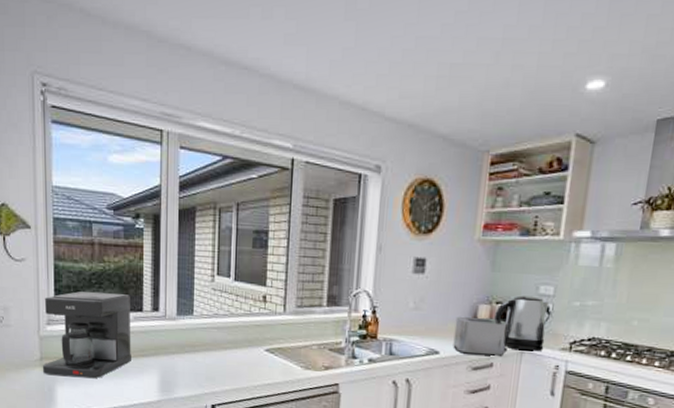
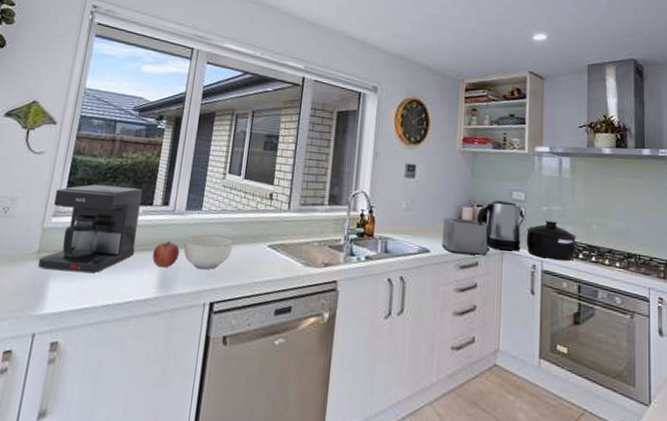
fruit: none [150,347,176,373] -> present [152,241,180,268]
bowl: none [179,339,230,374] -> present [183,234,234,269]
saucepan: none [550,316,611,362] -> present [526,220,576,262]

